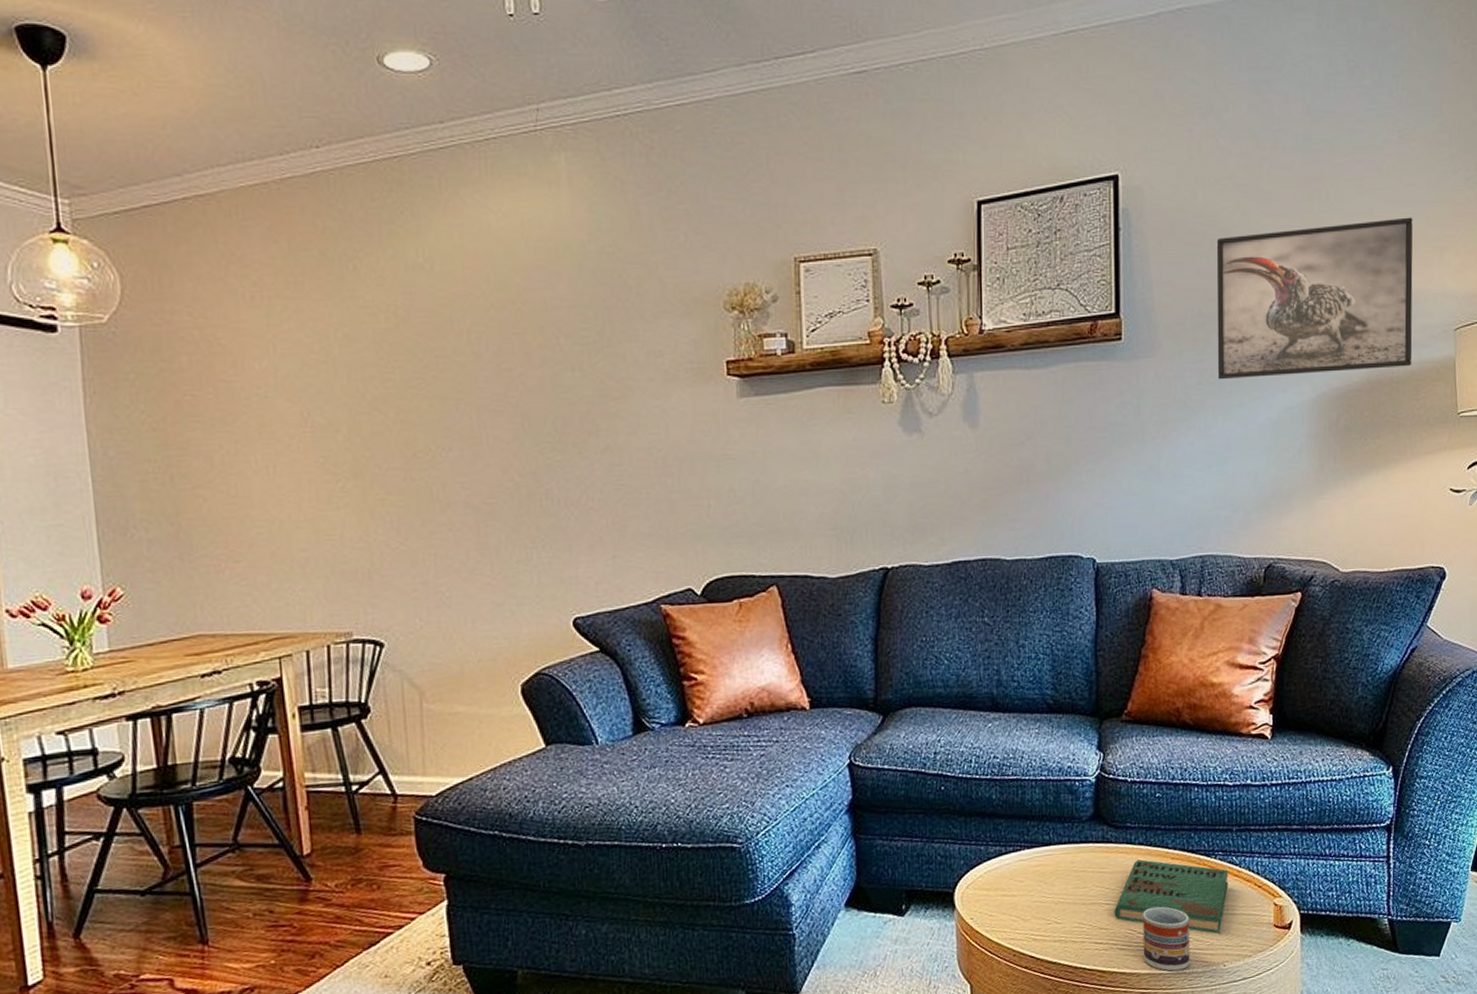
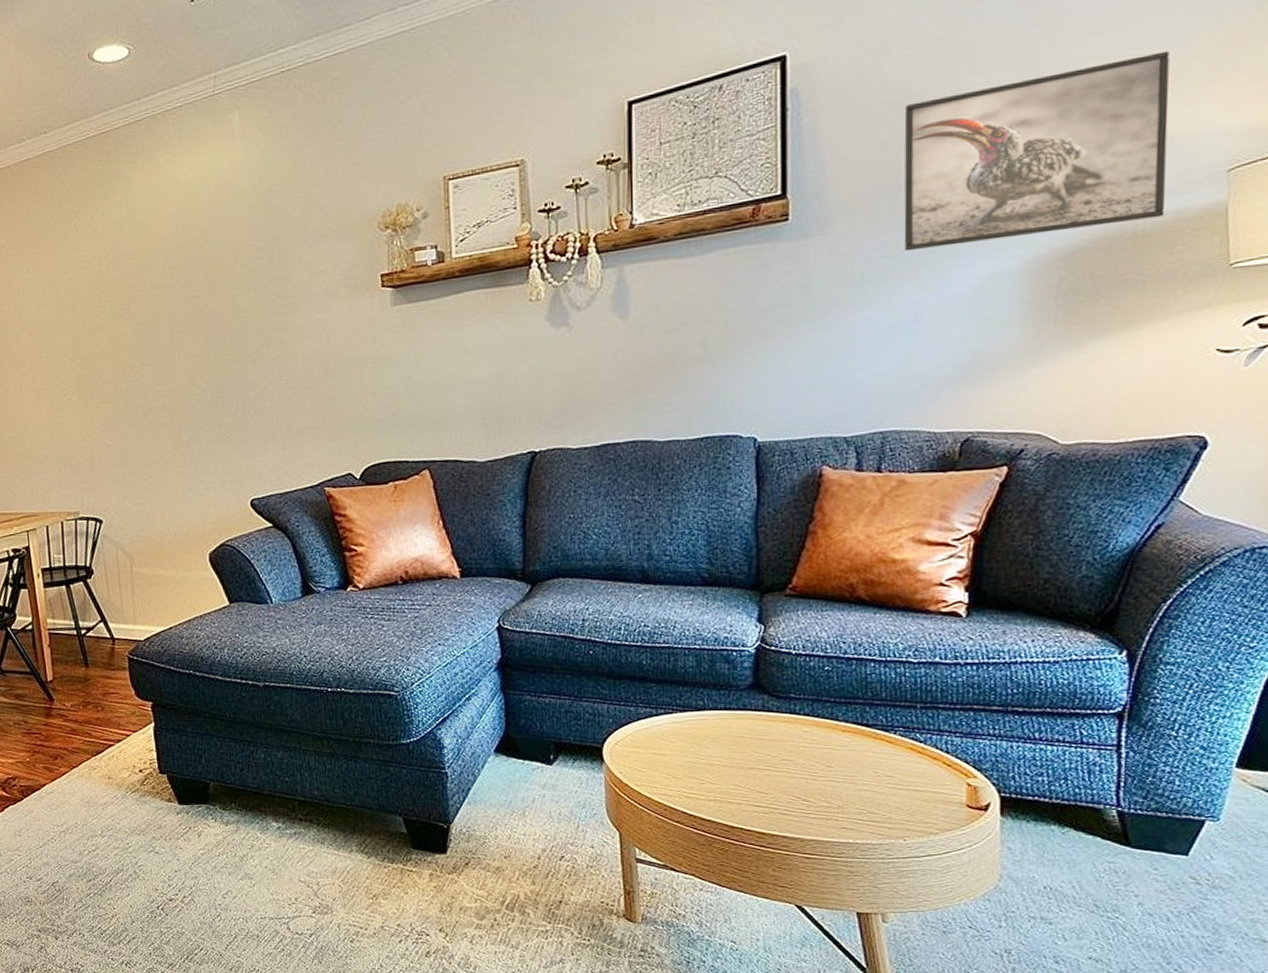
book: present [1114,859,1228,934] -> none [775,730,911,808]
cup: present [1141,906,1190,972] -> none [807,776,864,840]

